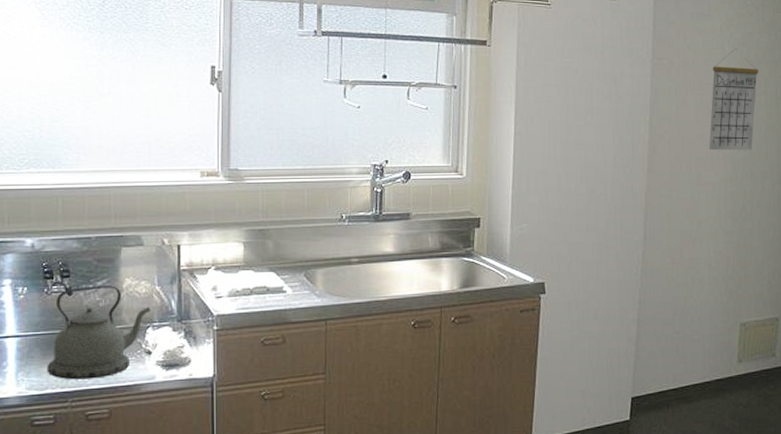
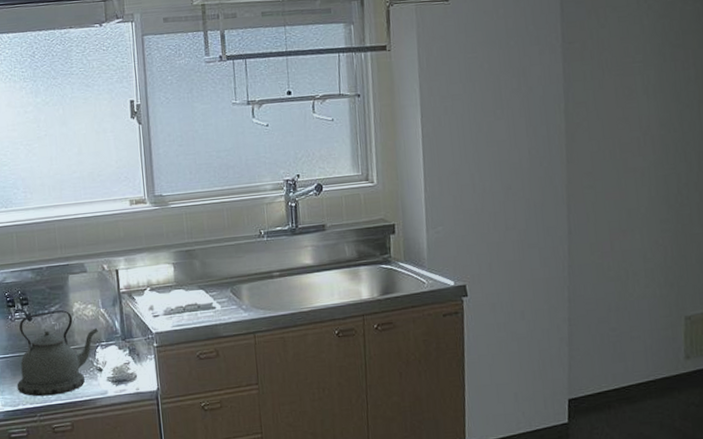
calendar: present [708,49,759,151] -> none [631,21,685,134]

